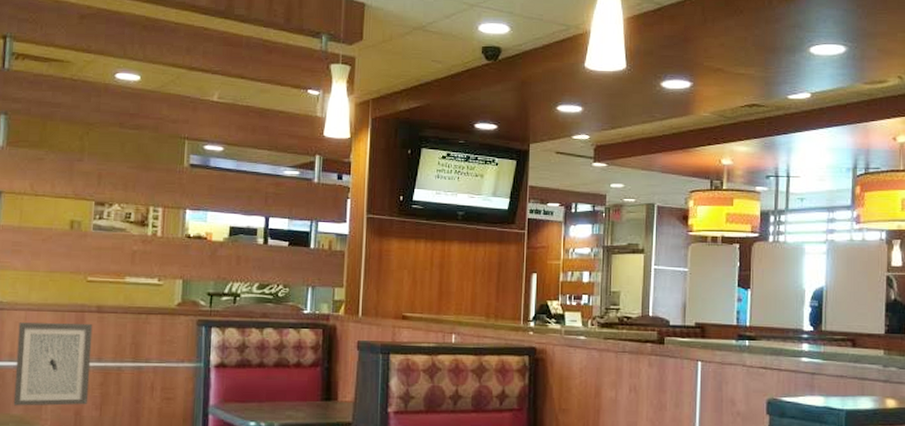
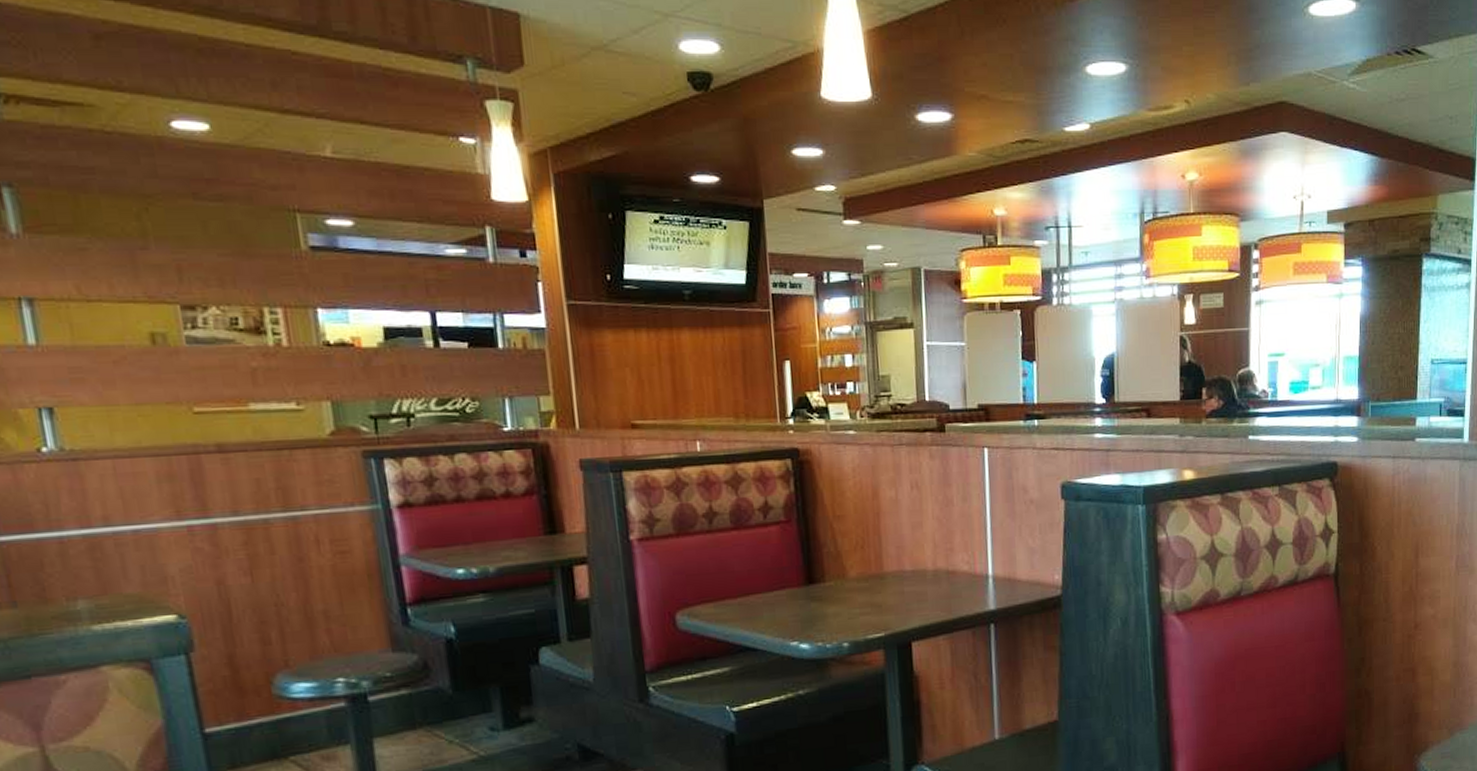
wall art: present [13,322,93,406] -> none [106,469,232,583]

